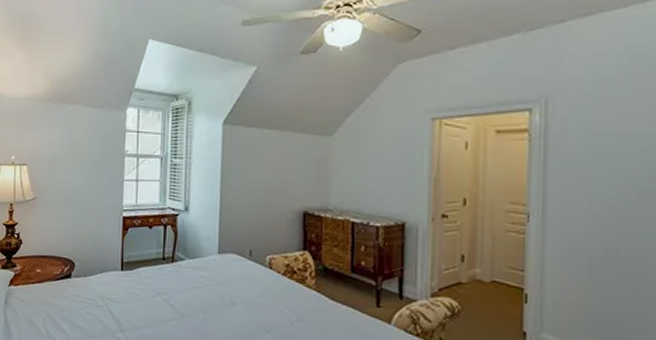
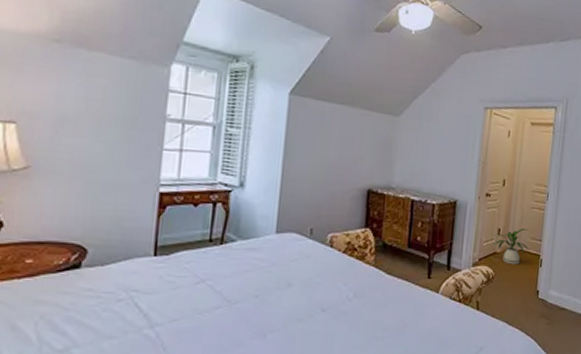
house plant: none [454,255,507,299] -> present [492,228,529,265]

